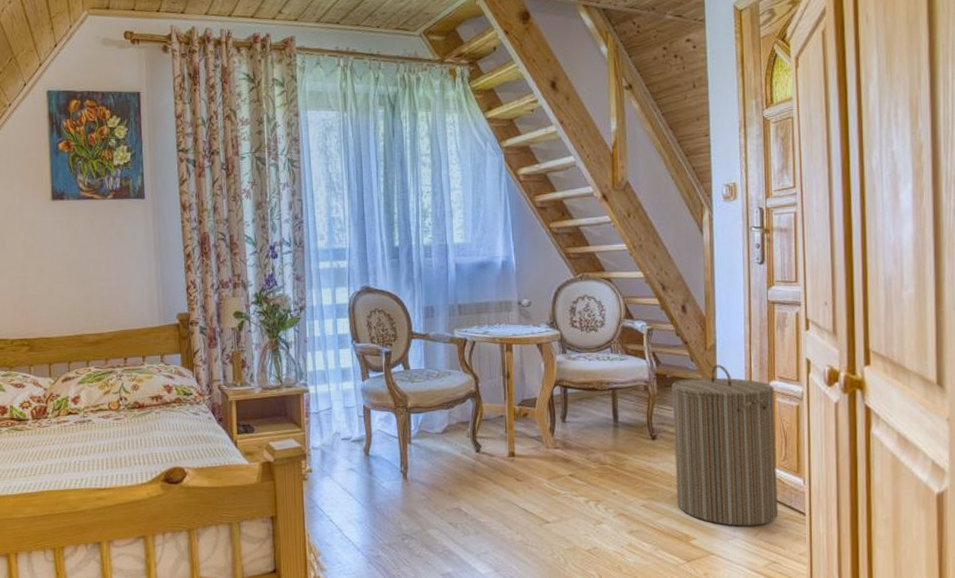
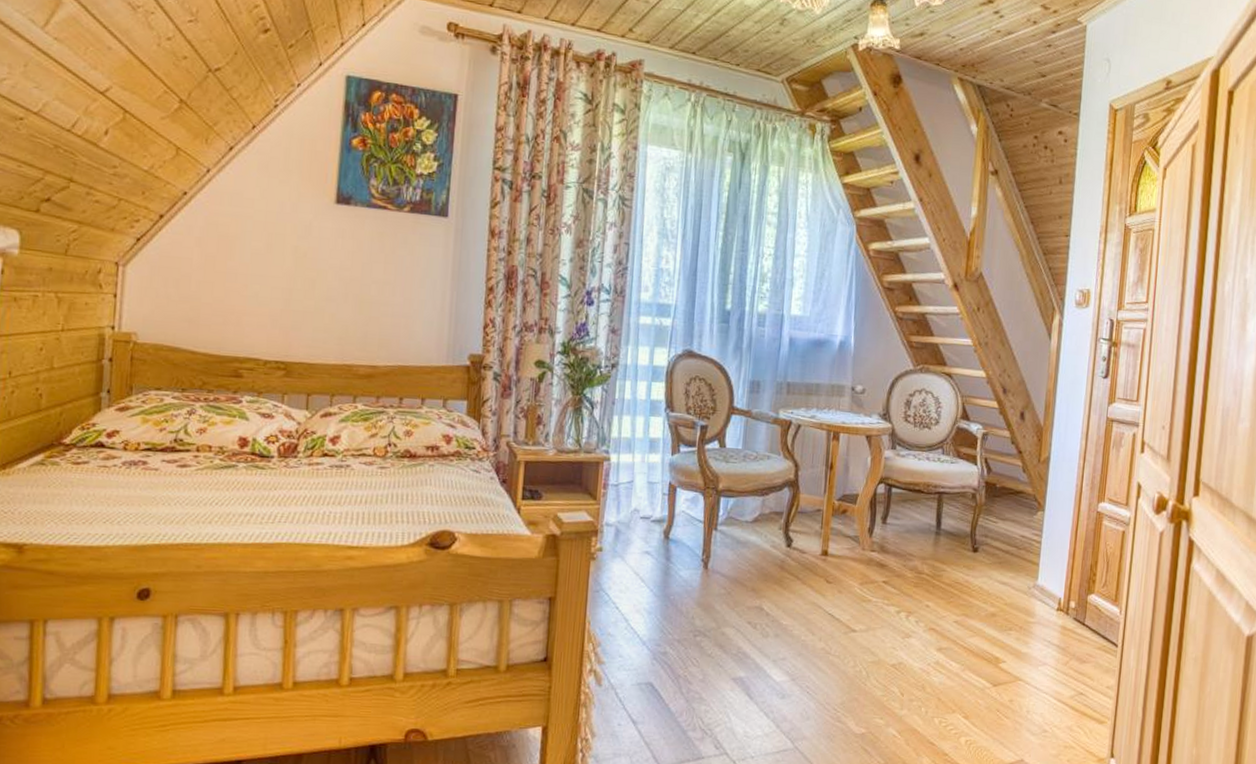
laundry hamper: present [671,364,778,526] -> none [991,479,1103,654]

